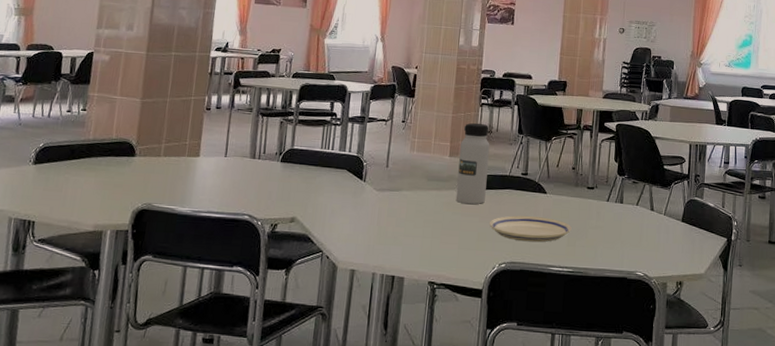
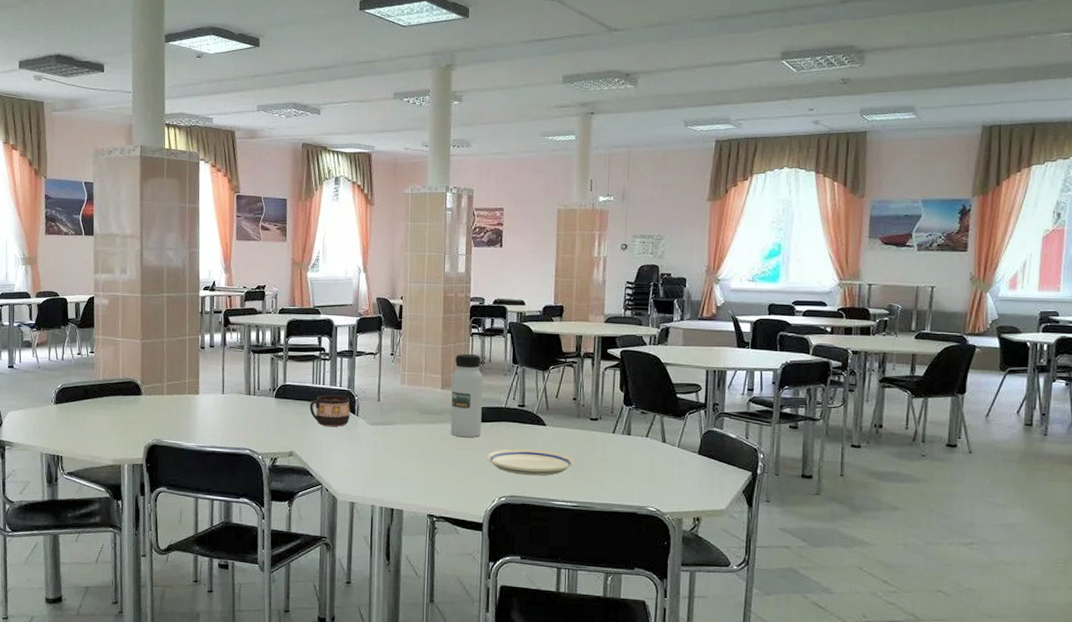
cup: none [316,160,358,192] -> present [309,395,350,427]

